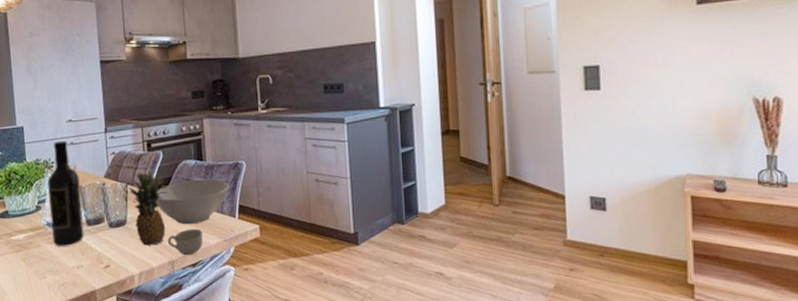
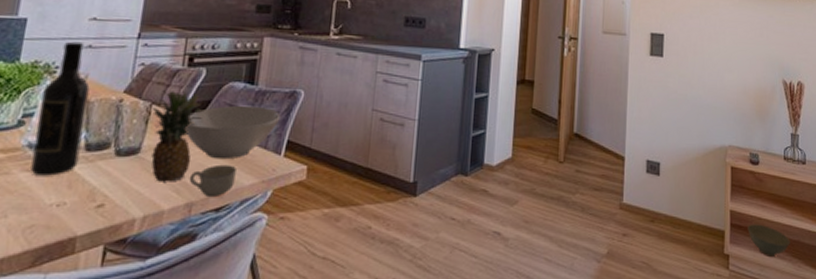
bowl: none [715,252,770,285] -> present [748,224,790,256]

